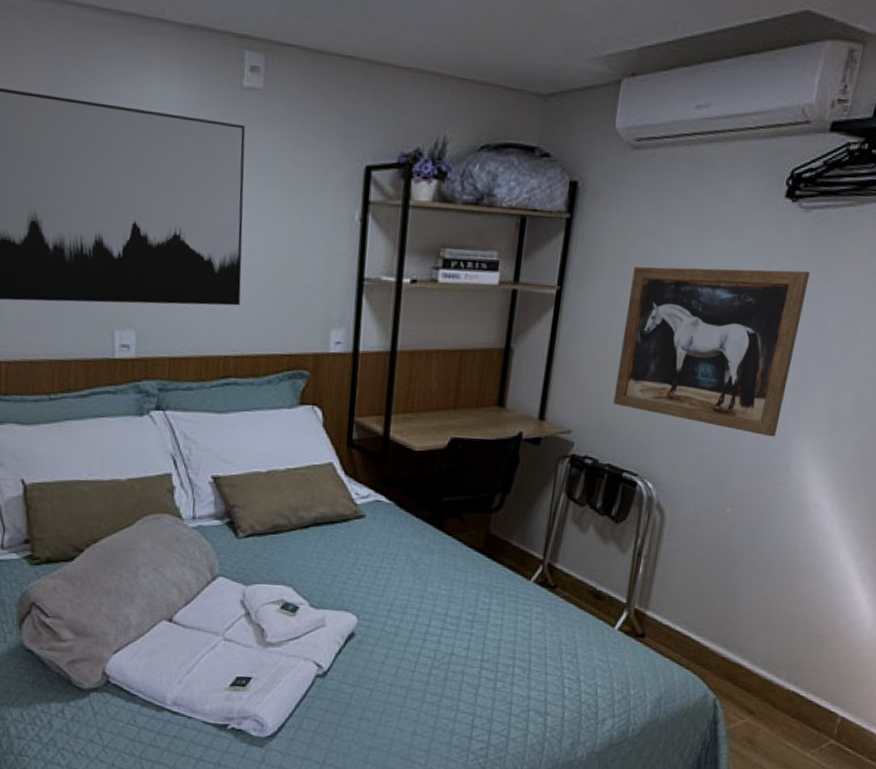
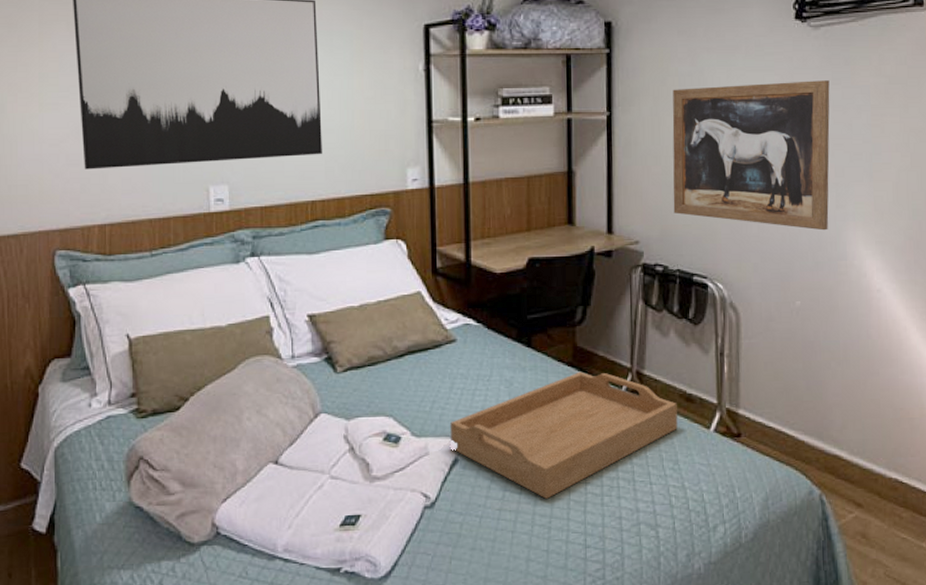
serving tray: none [349,559,585,679] -> present [450,371,678,499]

